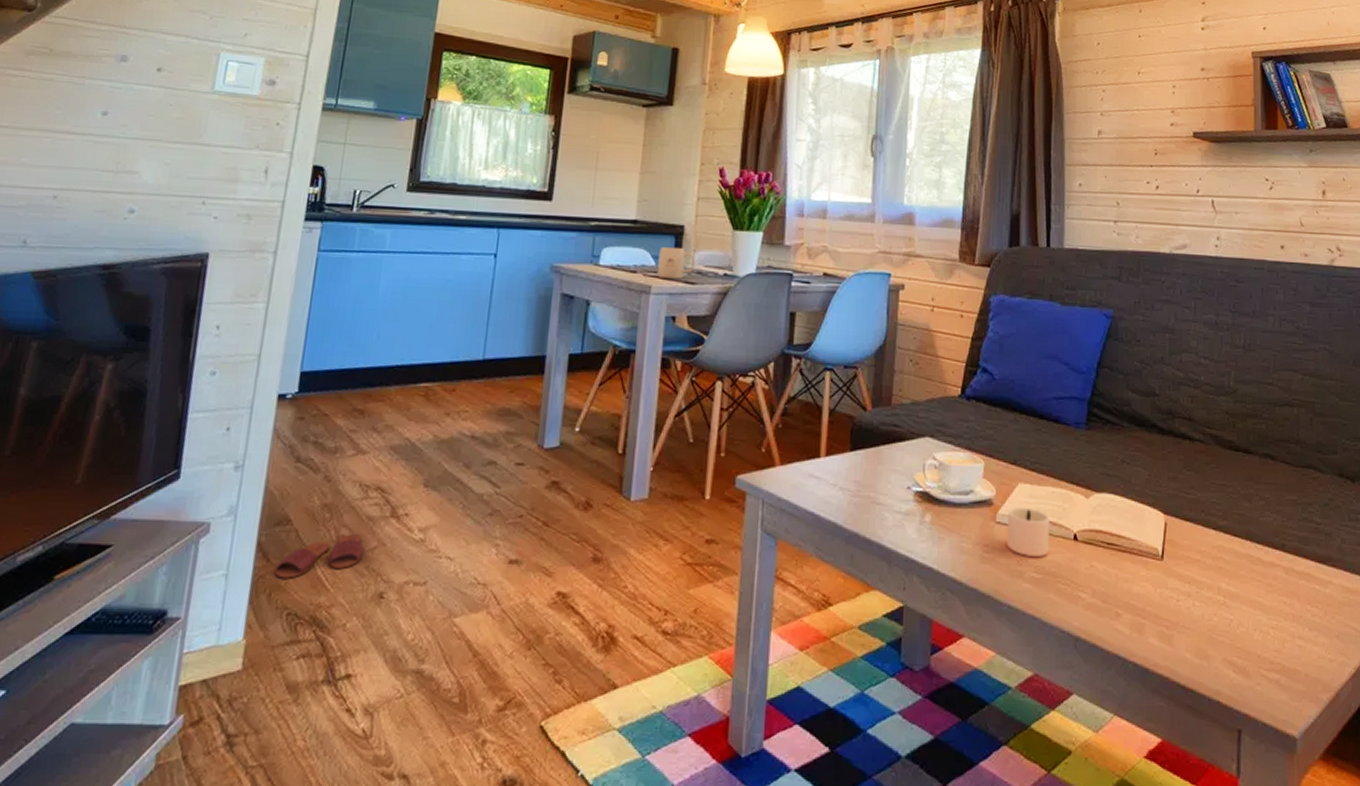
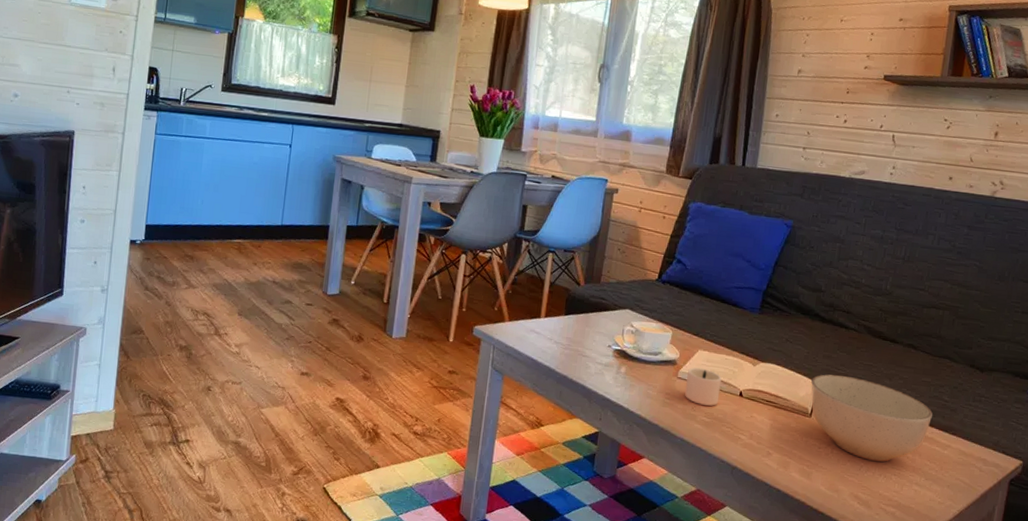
slippers: present [275,534,364,579] -> none [133,344,196,371]
mug: present [657,247,696,279] -> none [417,147,449,173]
bowl: none [1158,500,1306,611] -> present [811,374,933,462]

